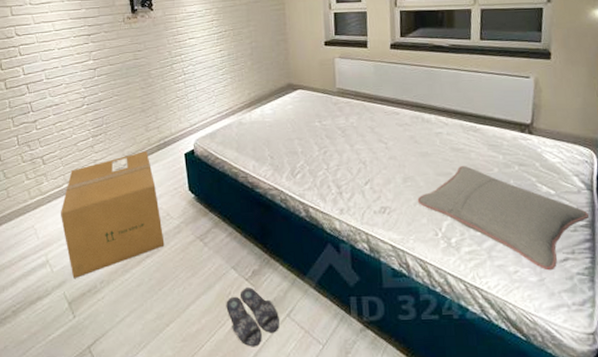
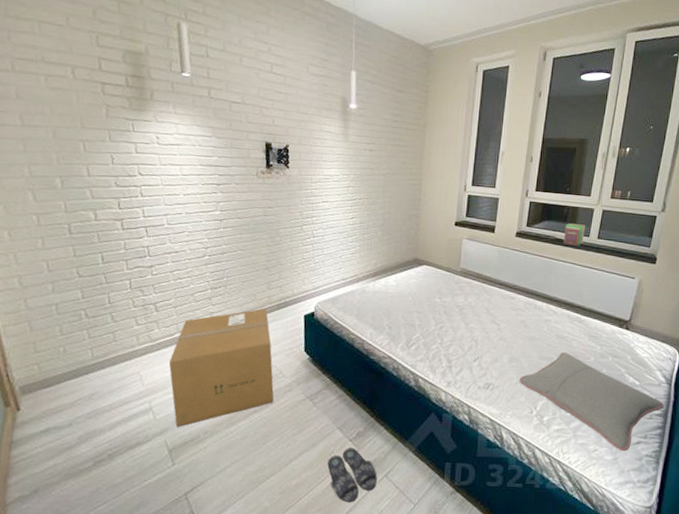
books: none [442,27,465,51] -> present [563,223,585,246]

